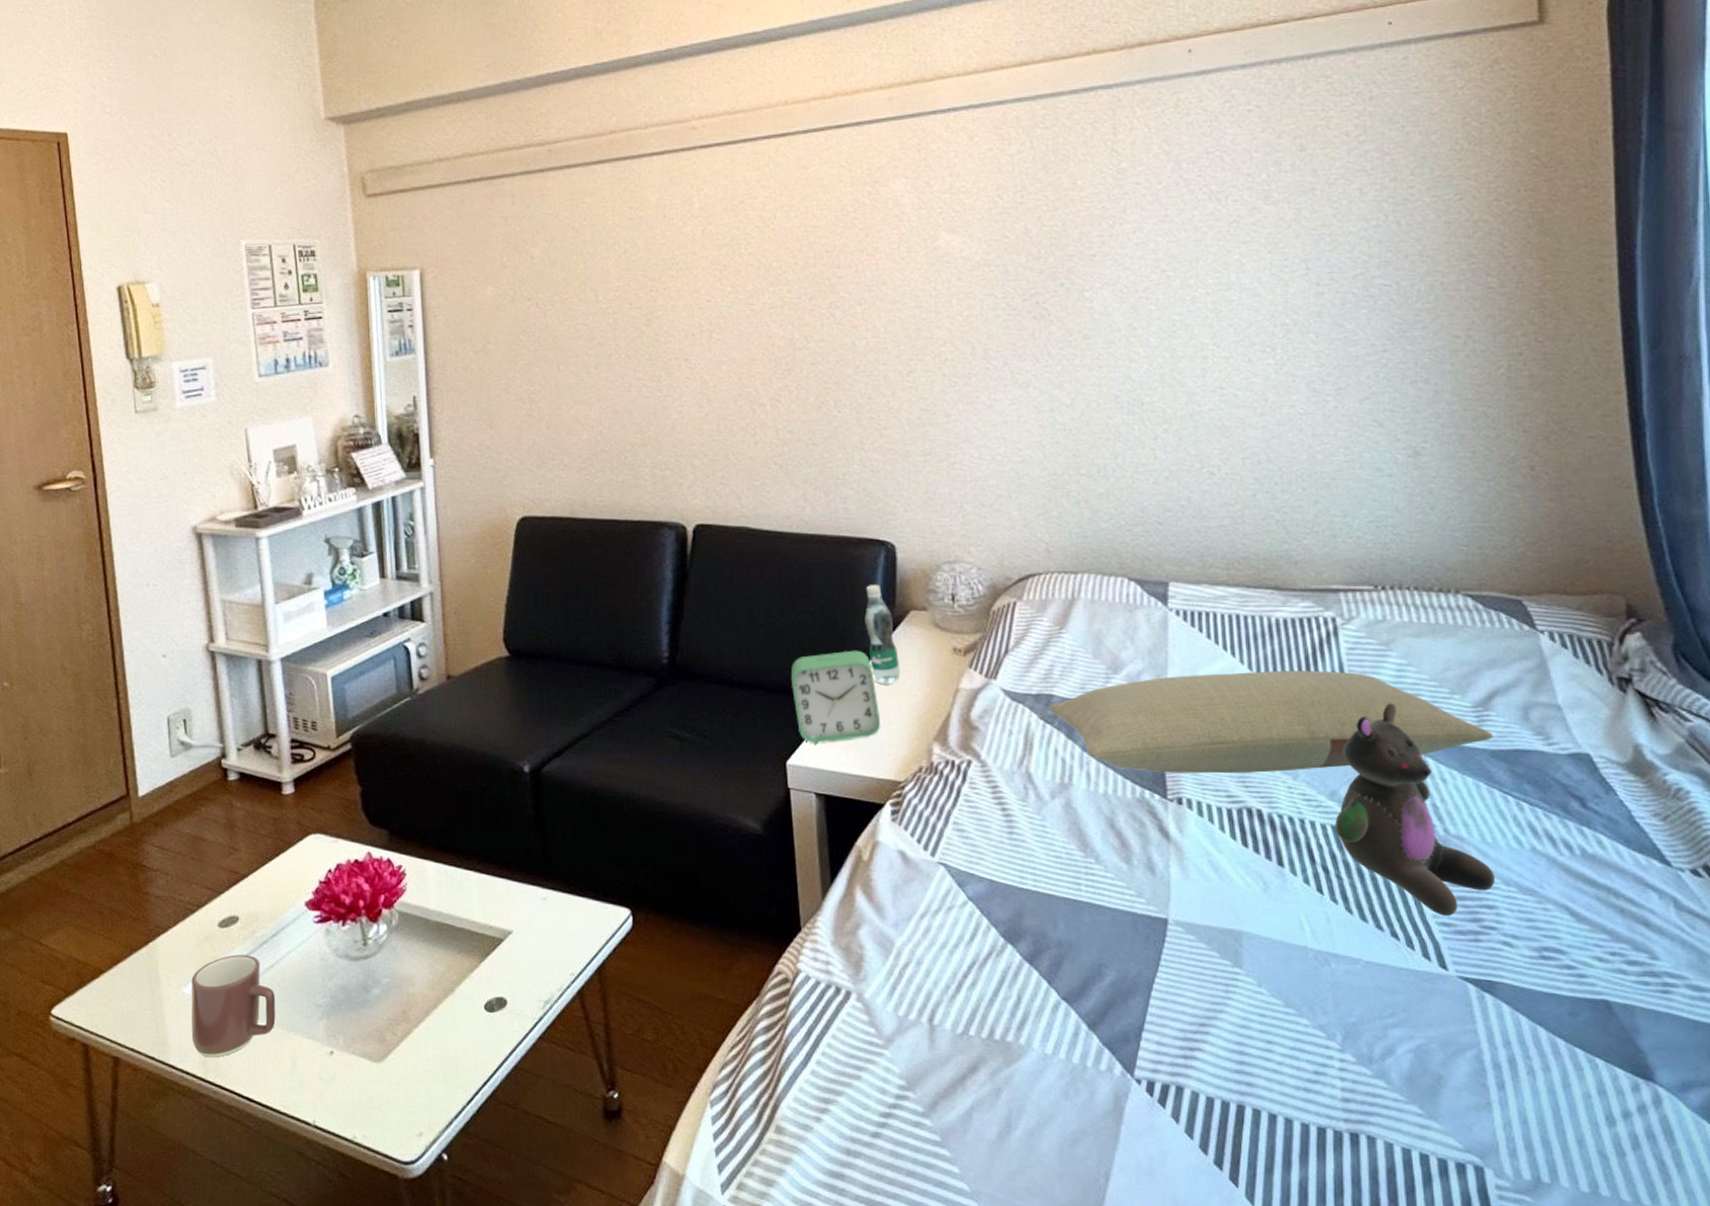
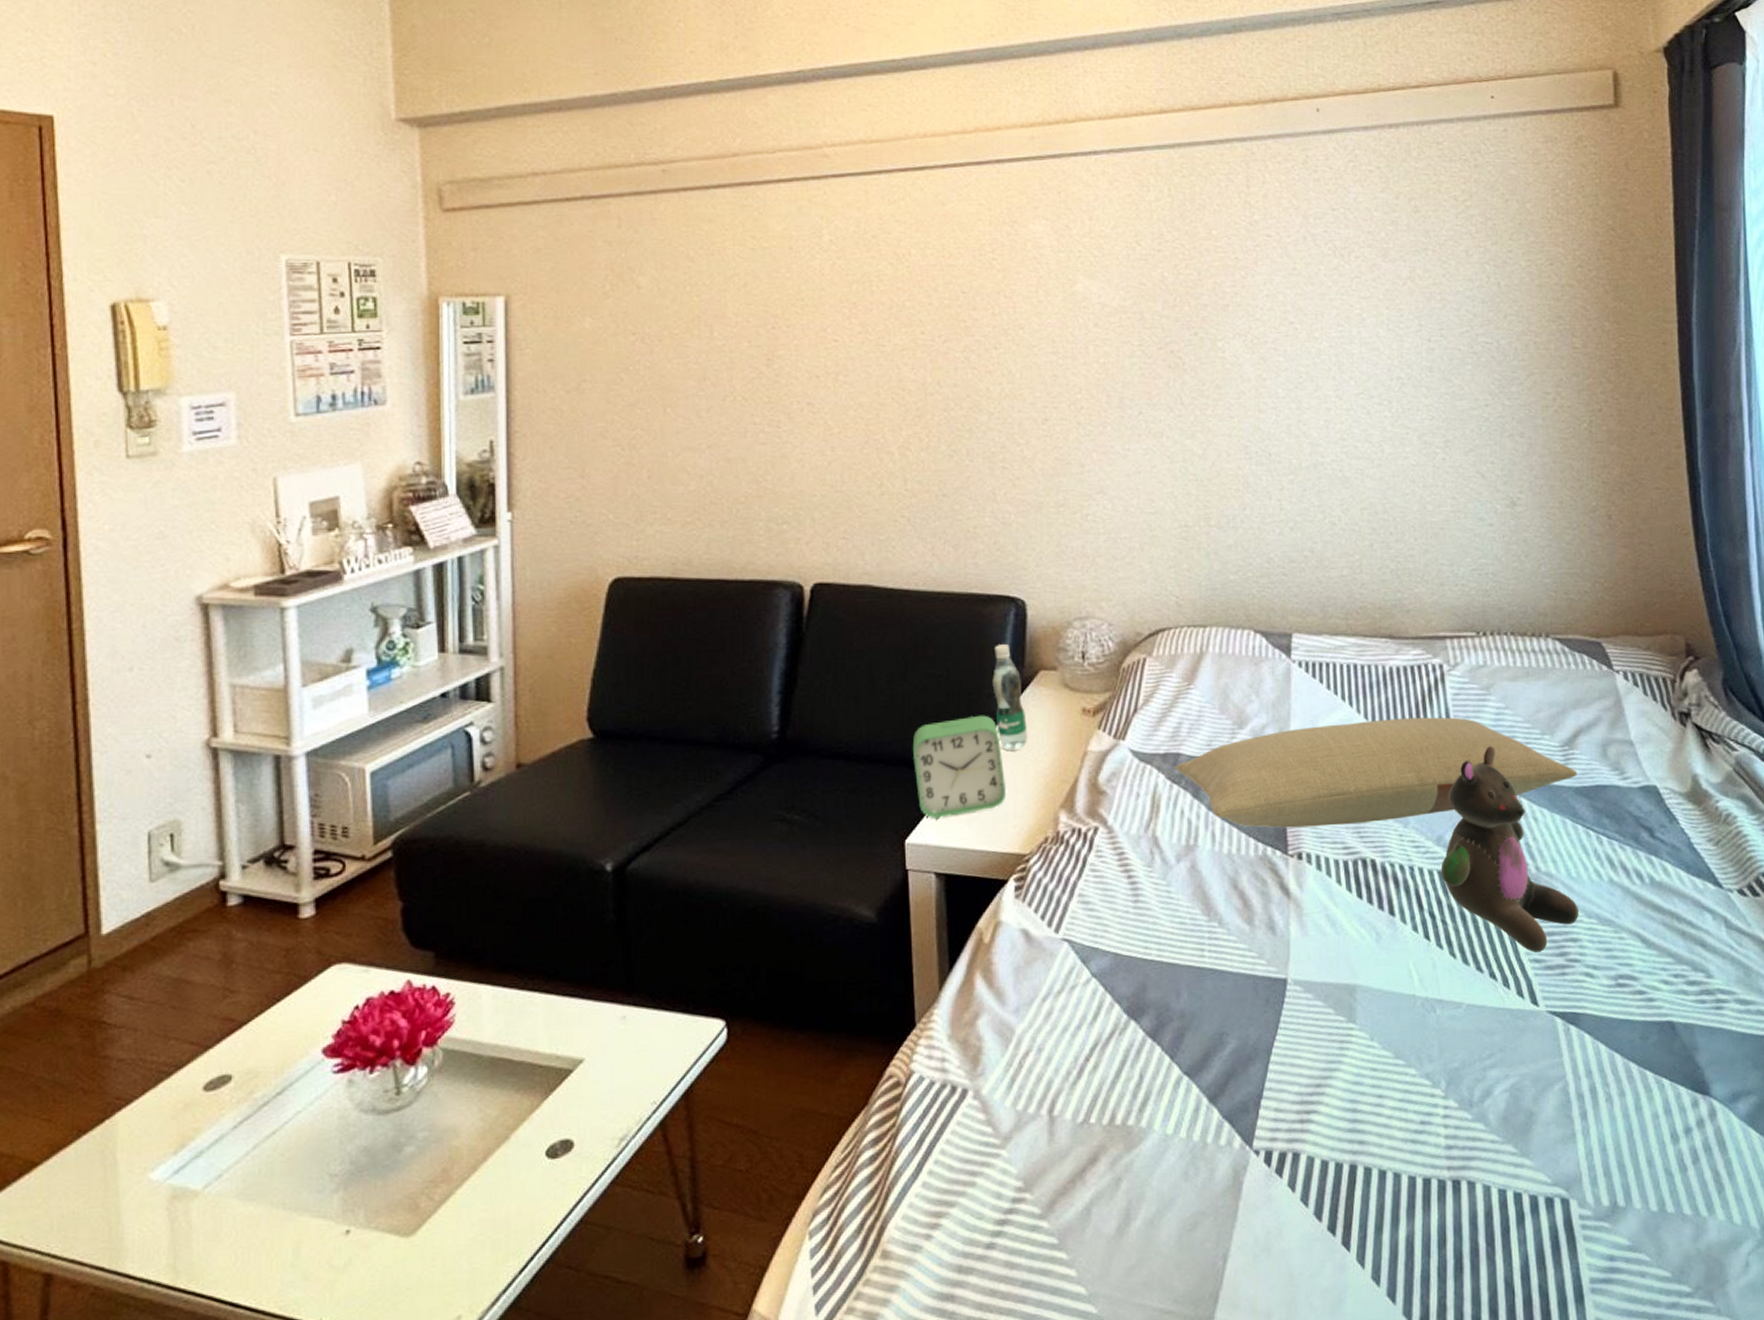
mug: present [191,955,276,1058] -> none [158,1122,277,1258]

